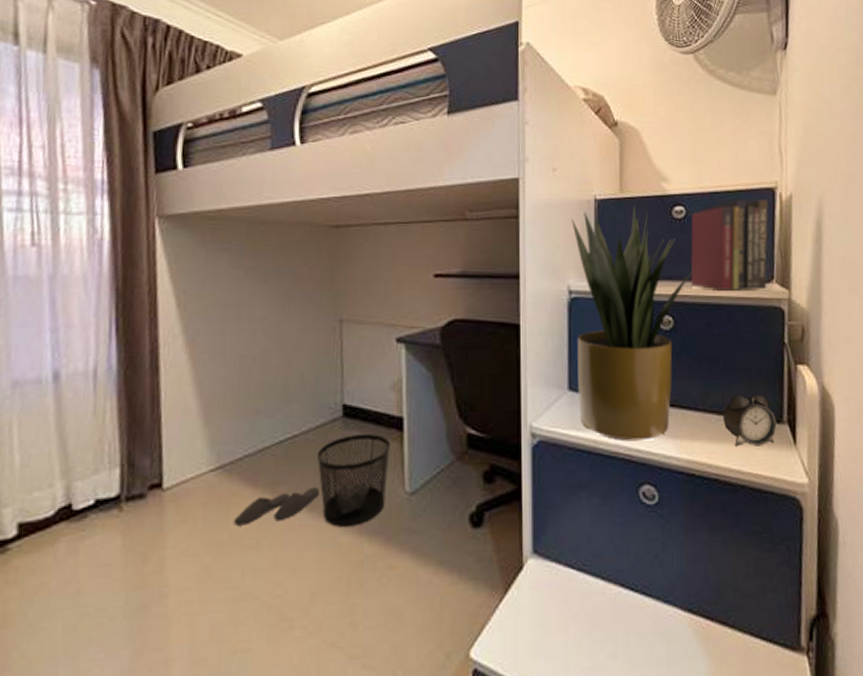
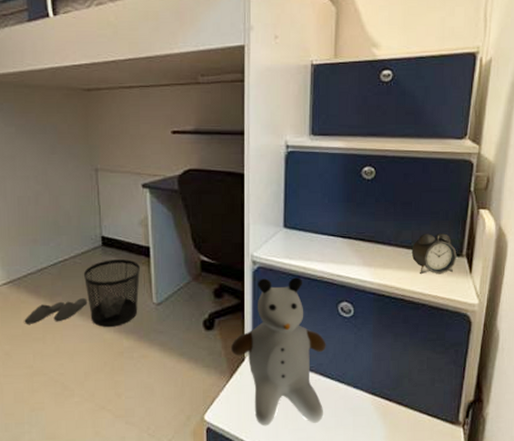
stuffed animal: none [504,454,628,665] -> present [230,277,326,427]
planter: present [571,206,694,441] -> none [290,70,397,268]
books: present [691,199,768,290] -> none [393,64,468,146]

